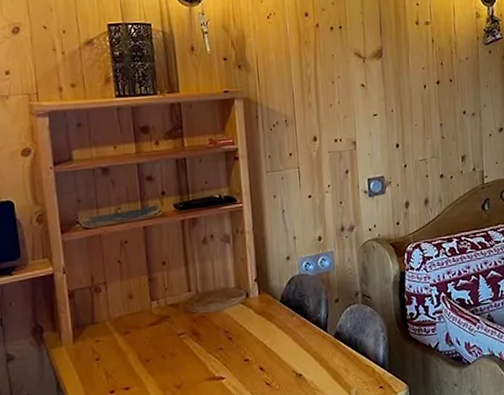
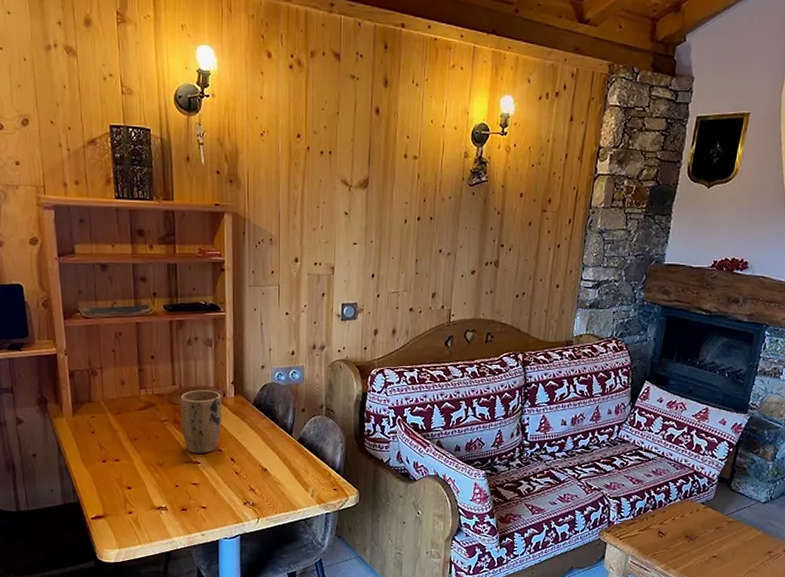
plant pot: none [198,292,247,368] -> present [180,390,221,454]

